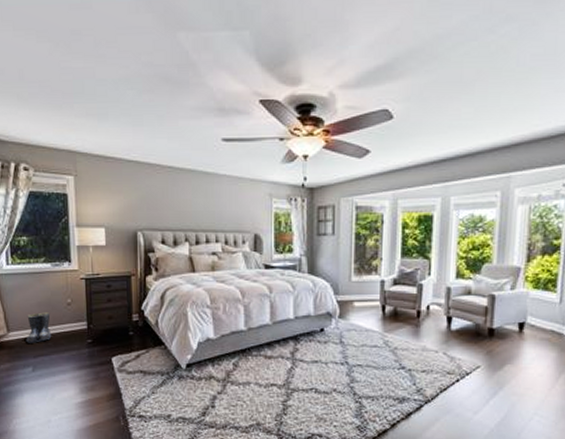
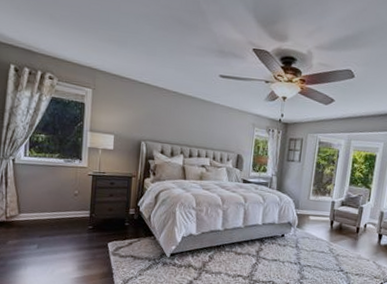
boots: present [26,312,52,344] -> none [34,199,59,225]

